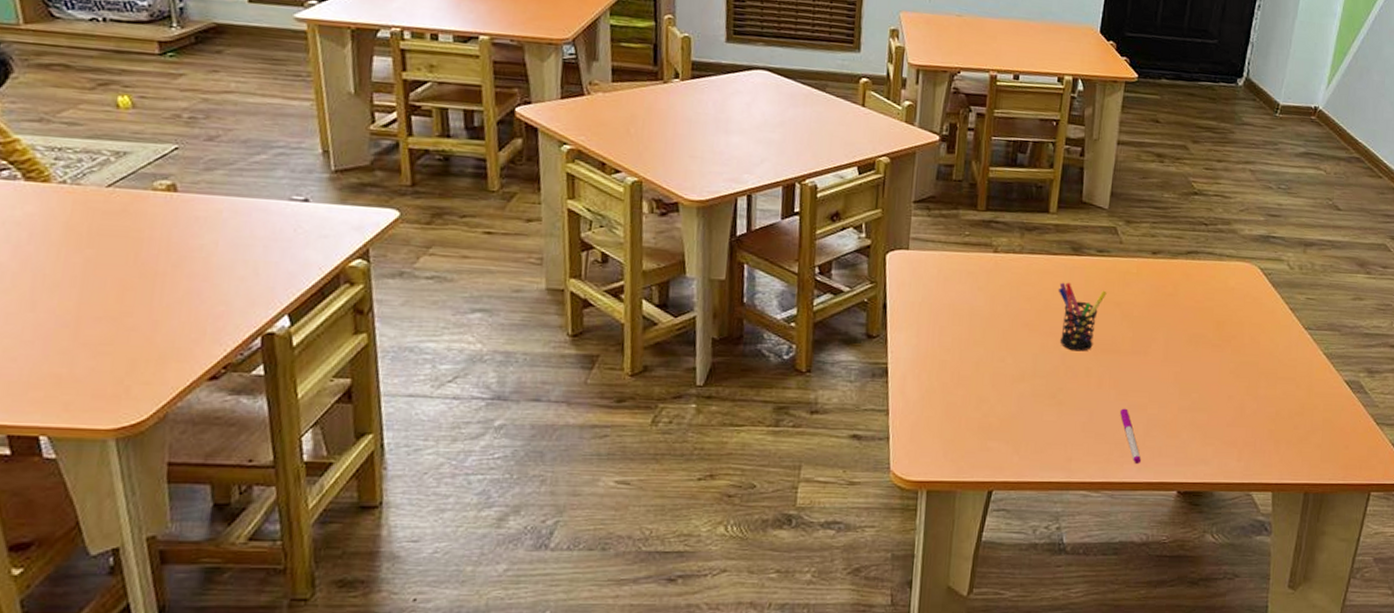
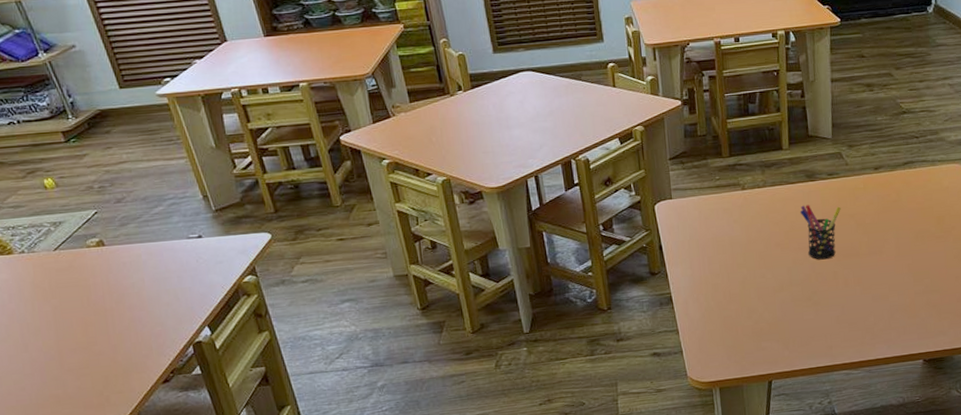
pen: present [1119,408,1141,465] -> none [866,300,889,343]

